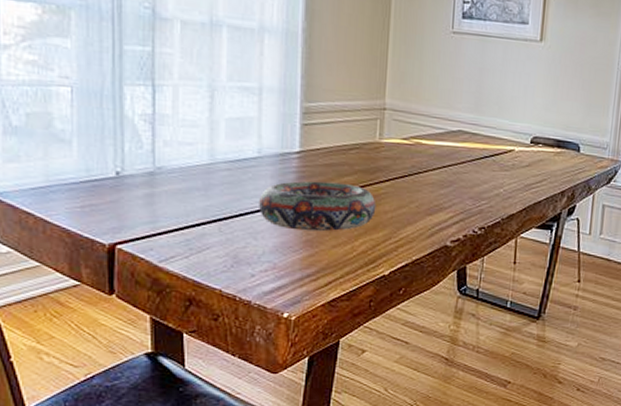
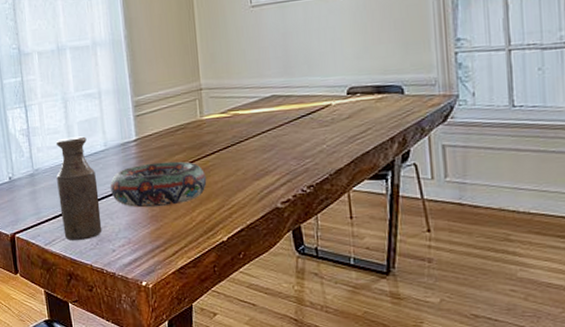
bottle: none [187,134,243,260] -> present [55,136,102,240]

